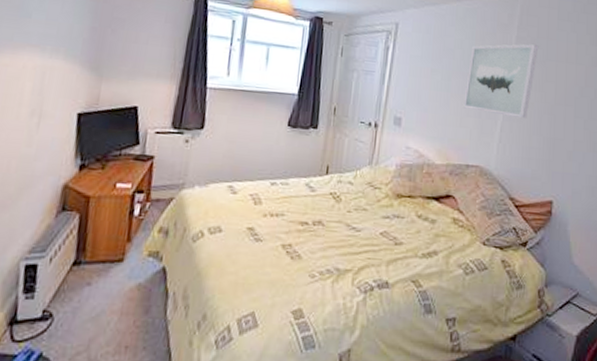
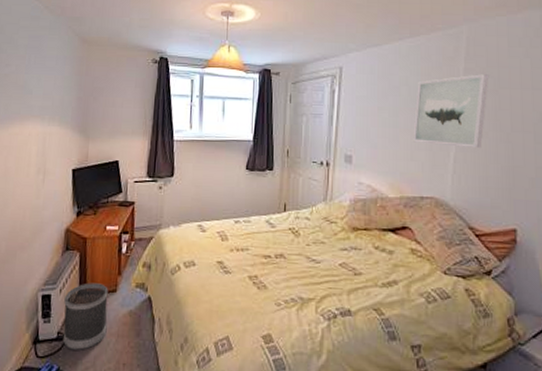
wastebasket: none [49,250,114,332] -> present [62,283,109,350]

